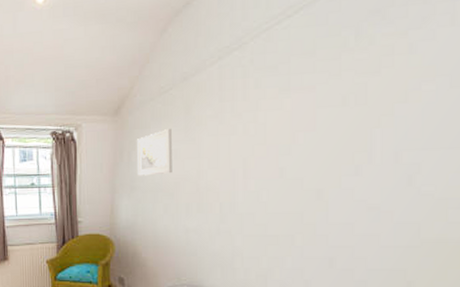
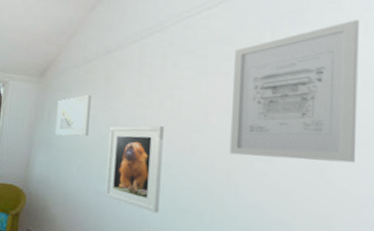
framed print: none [195,152,251,243] -> present [105,125,164,214]
wall art: none [317,12,445,173] -> present [229,20,359,163]

